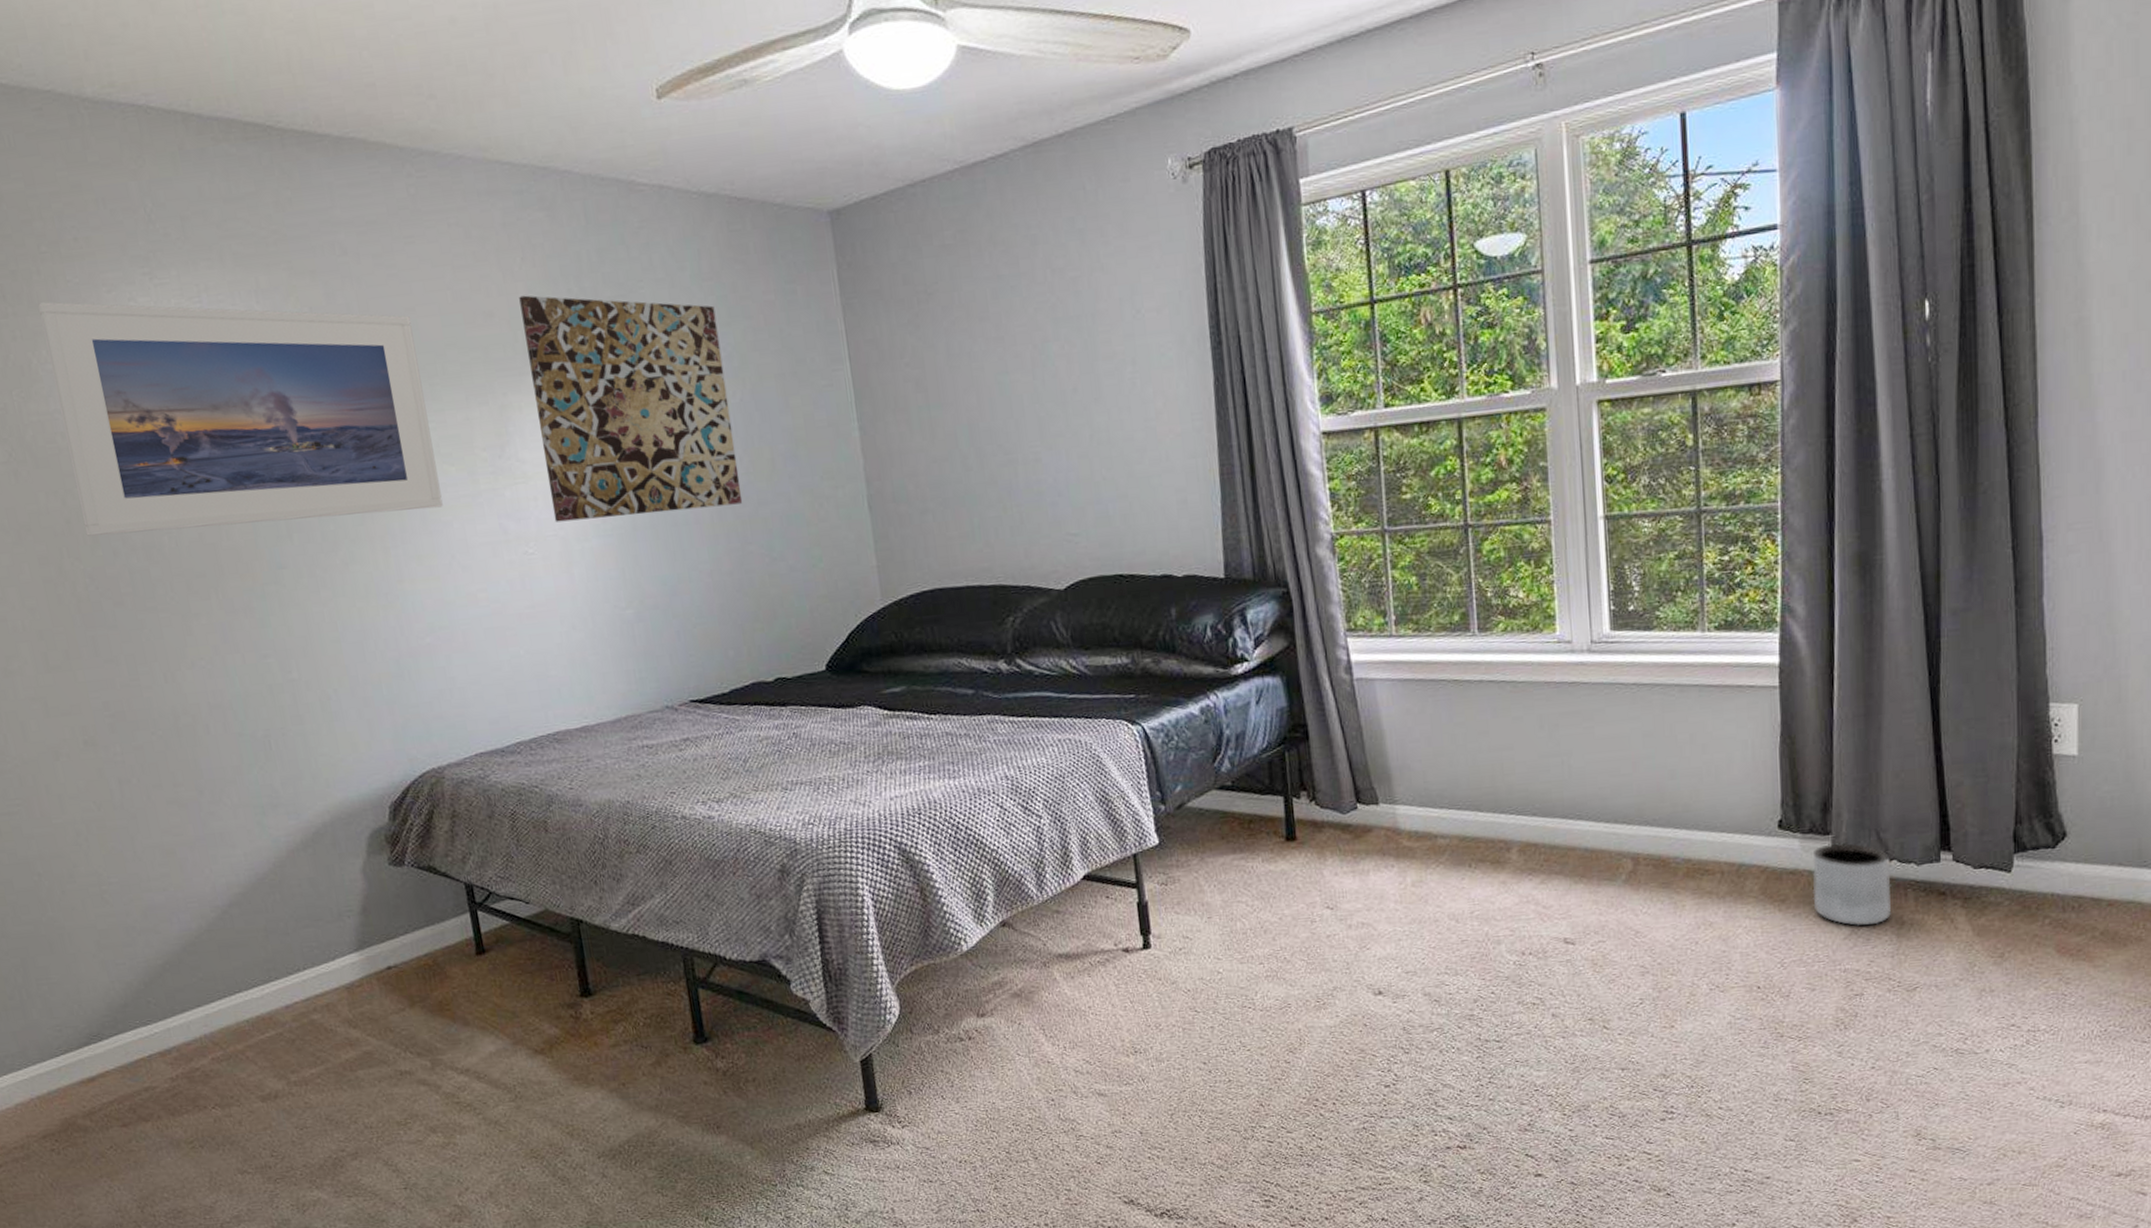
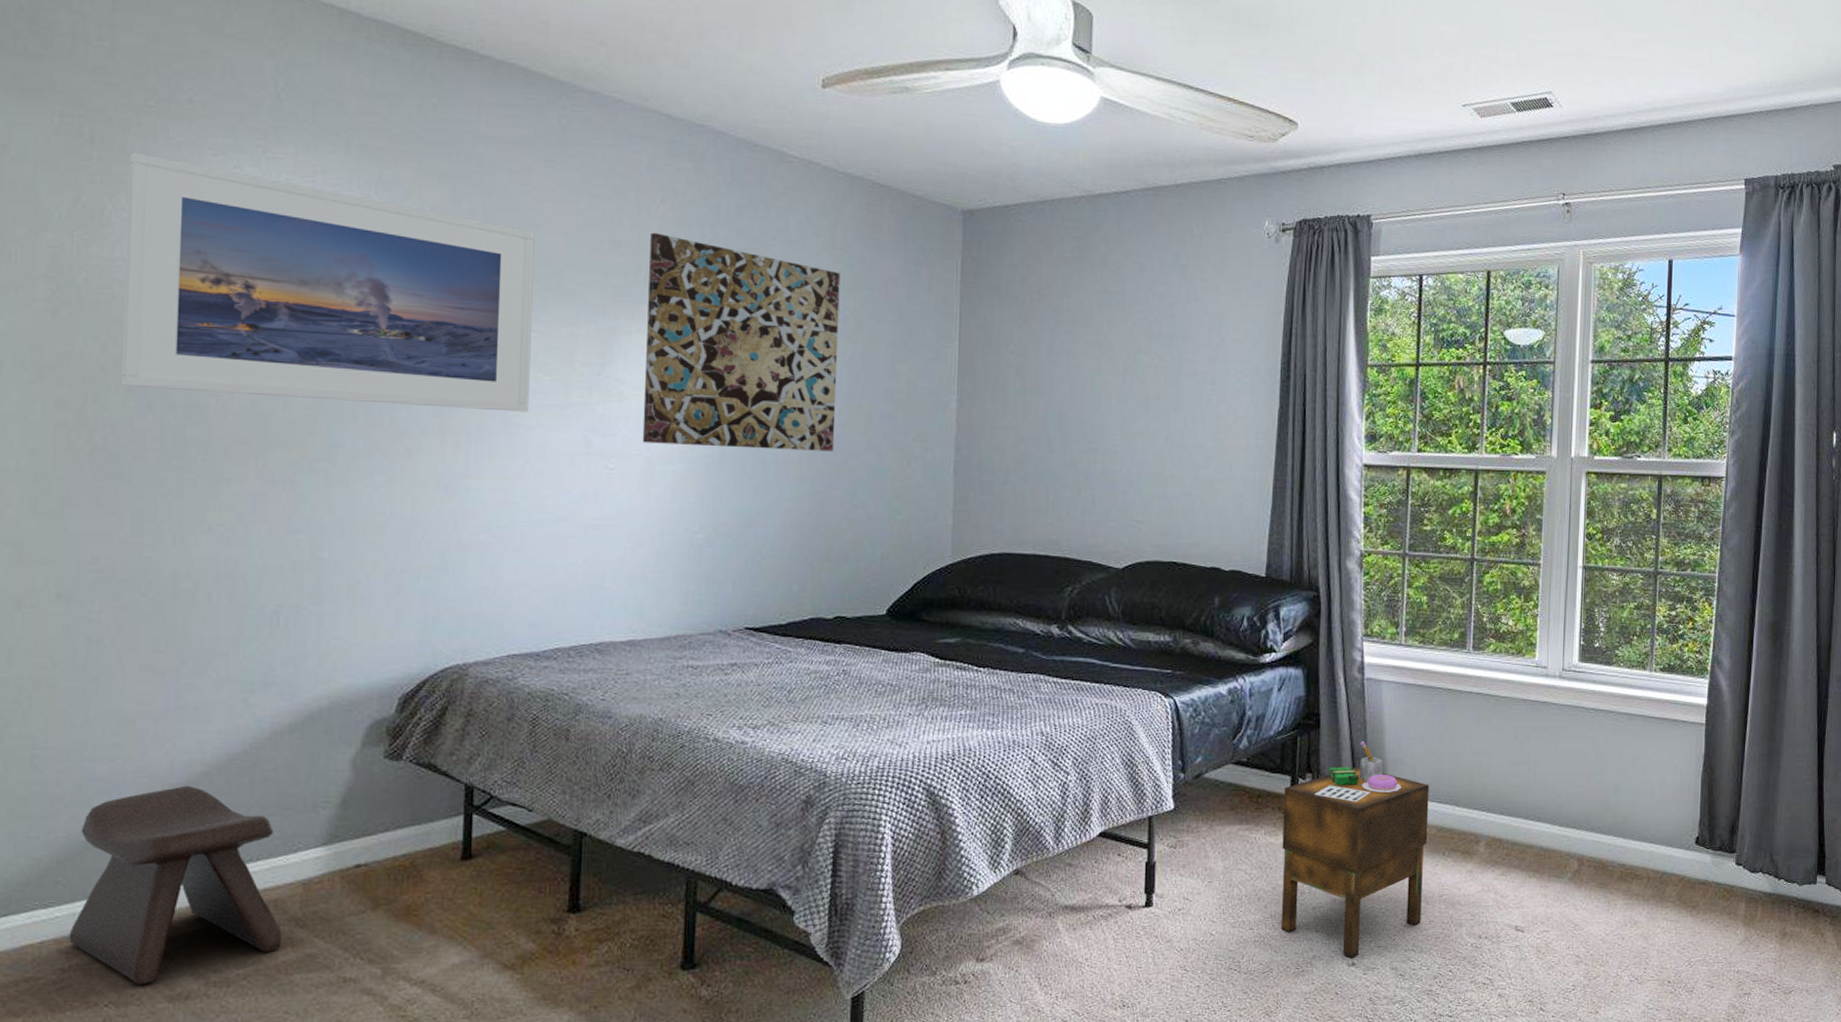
stool: none [155,906,342,1088] -> present [69,785,282,985]
nightstand: none [1278,750,1452,987] -> present [1280,741,1430,958]
planter: present [1812,842,1891,927] -> none [1717,861,1778,934]

